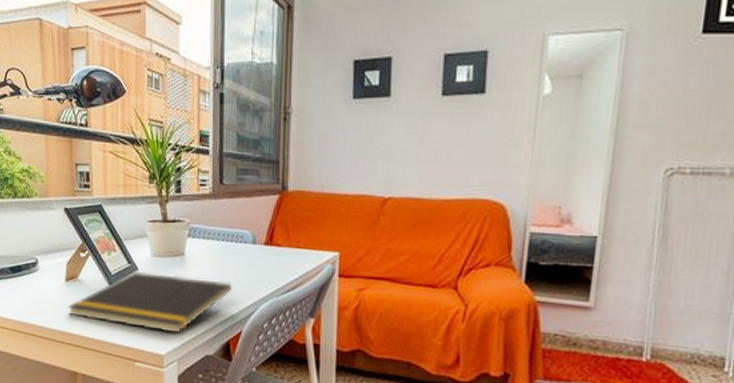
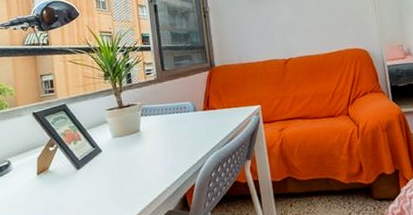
notepad: present [67,271,233,334] -> none [40,146,183,205]

